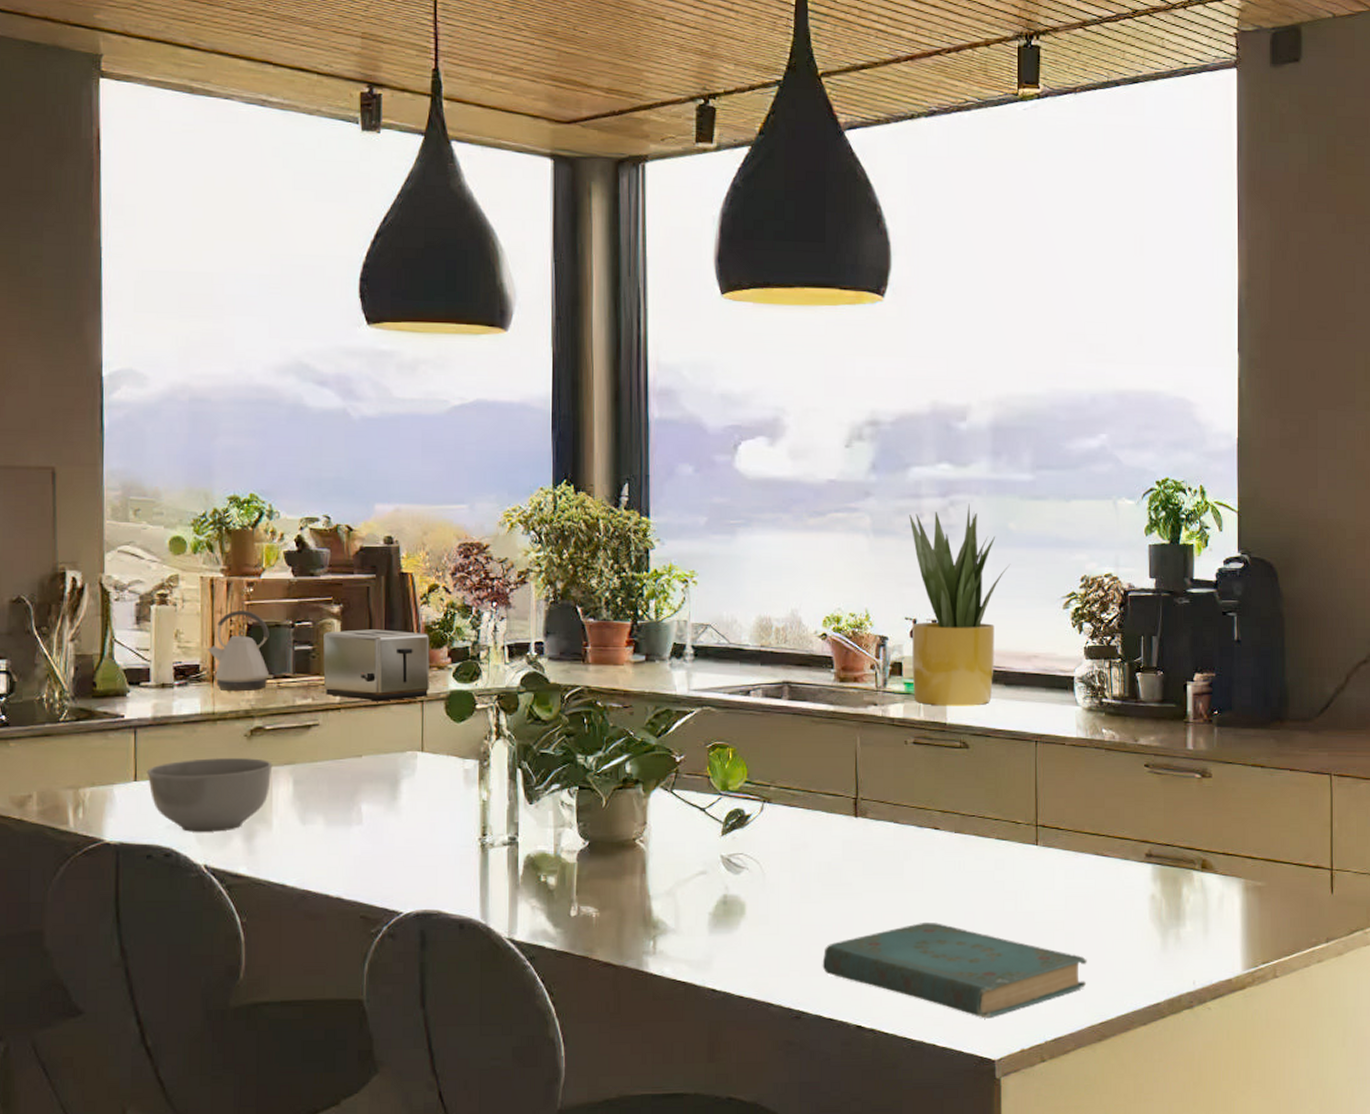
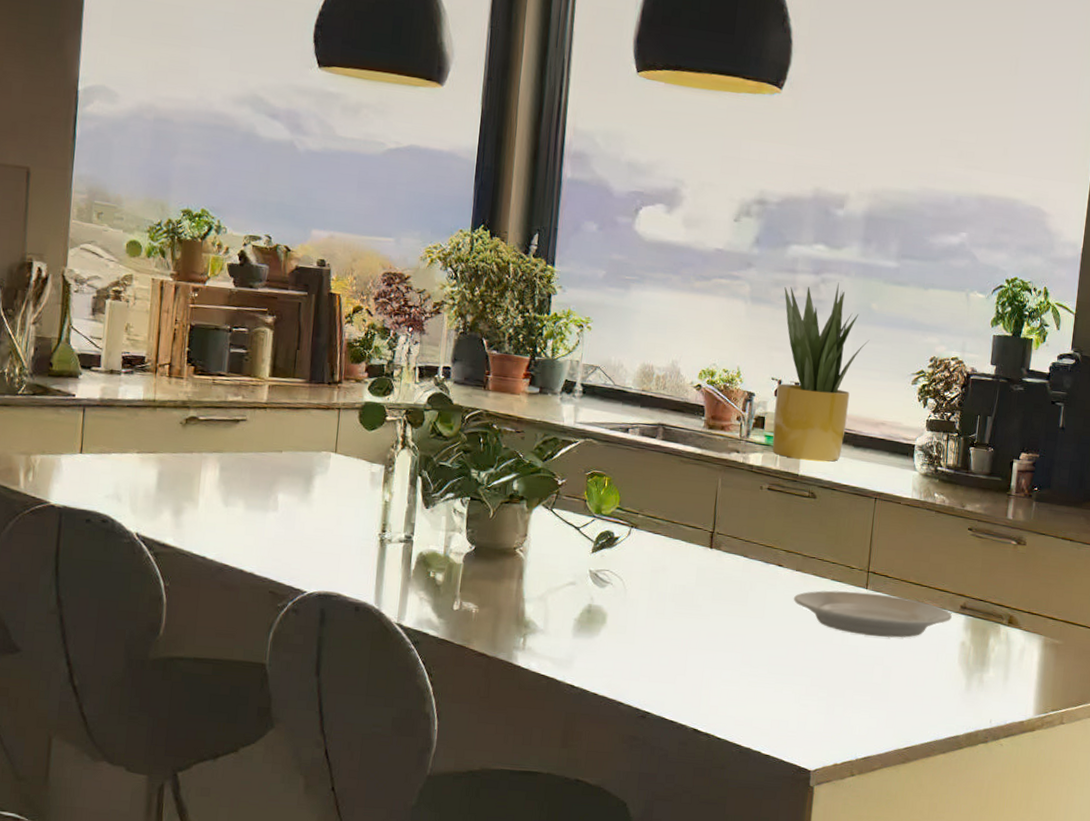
bowl: present [146,758,273,832] -> none [91,439,203,505]
kettle: present [207,611,274,692] -> none [153,312,210,385]
toaster: present [323,629,430,702] -> none [253,339,351,406]
book: present [822,921,1087,1018] -> none [668,645,900,733]
plate: none [954,849,1137,899] -> present [793,590,952,638]

